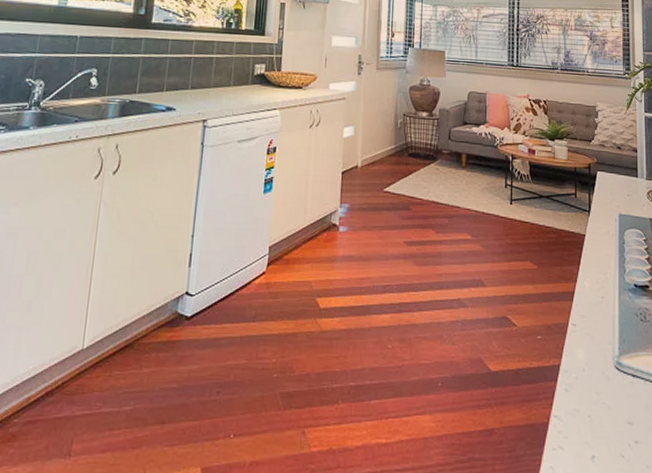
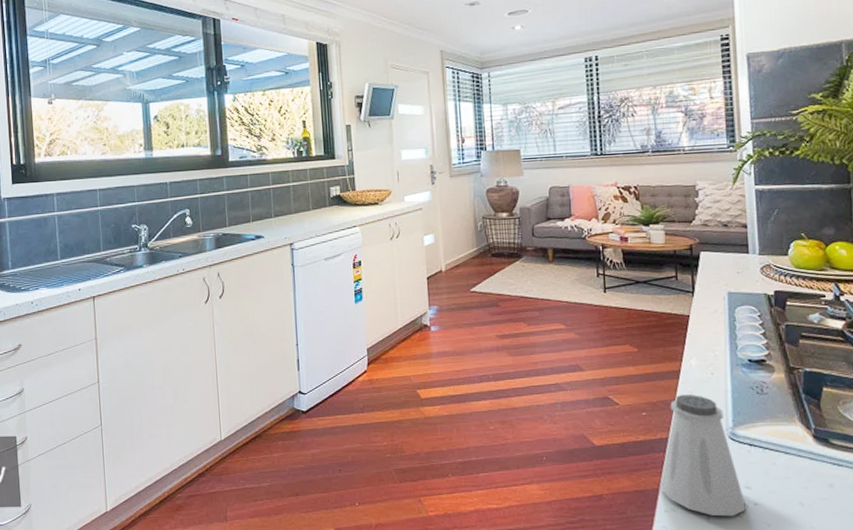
saltshaker: none [550,317,627,456] -> present [660,394,746,517]

